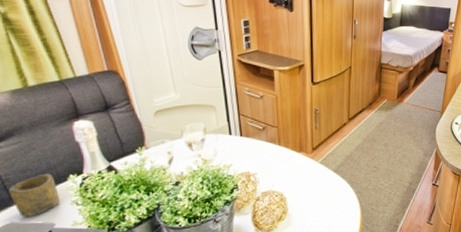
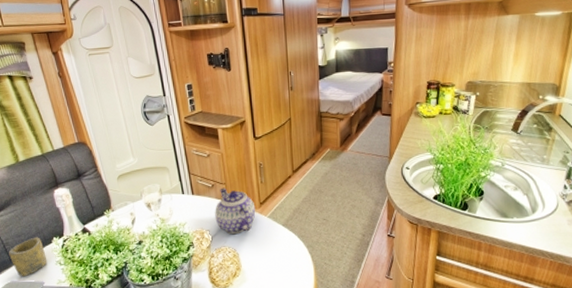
teapot: none [264,131,308,178] -> present [215,188,256,234]

